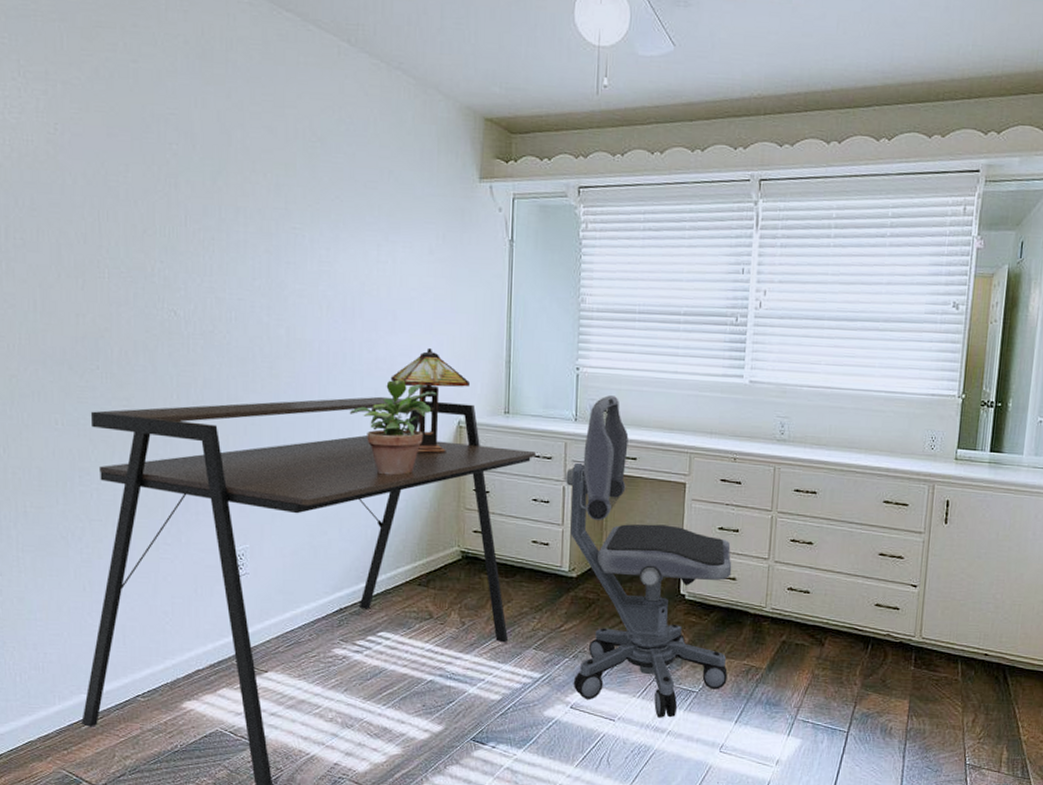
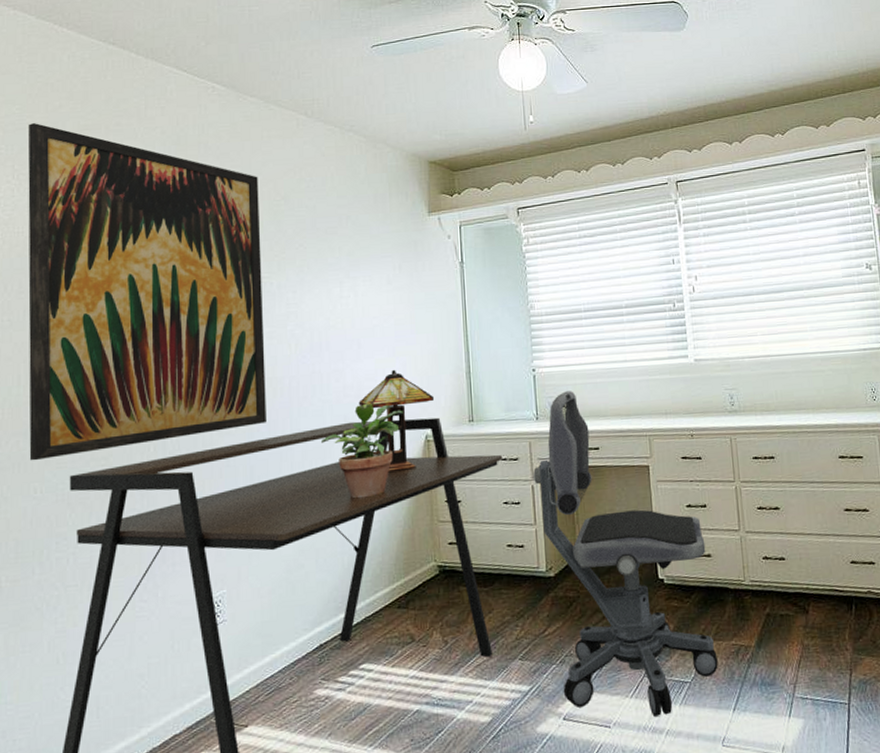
wall art: none [33,11,294,392] -> present [27,123,266,461]

